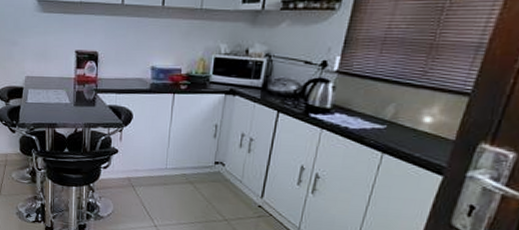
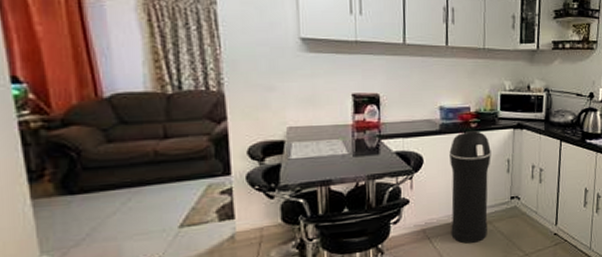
trash can: none [153,91,199,199] -> present [449,130,491,244]

